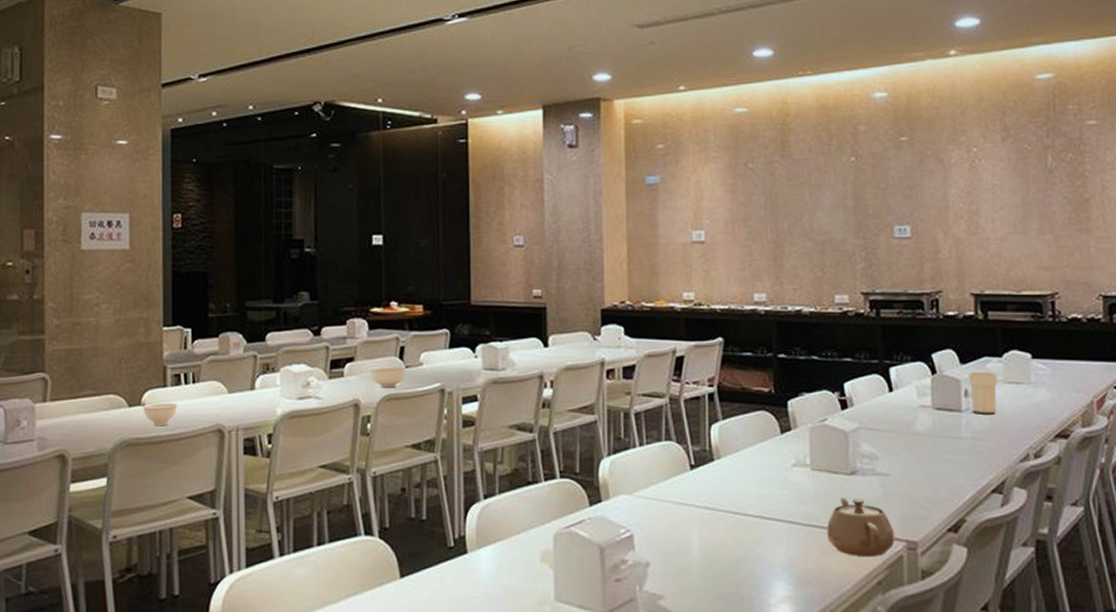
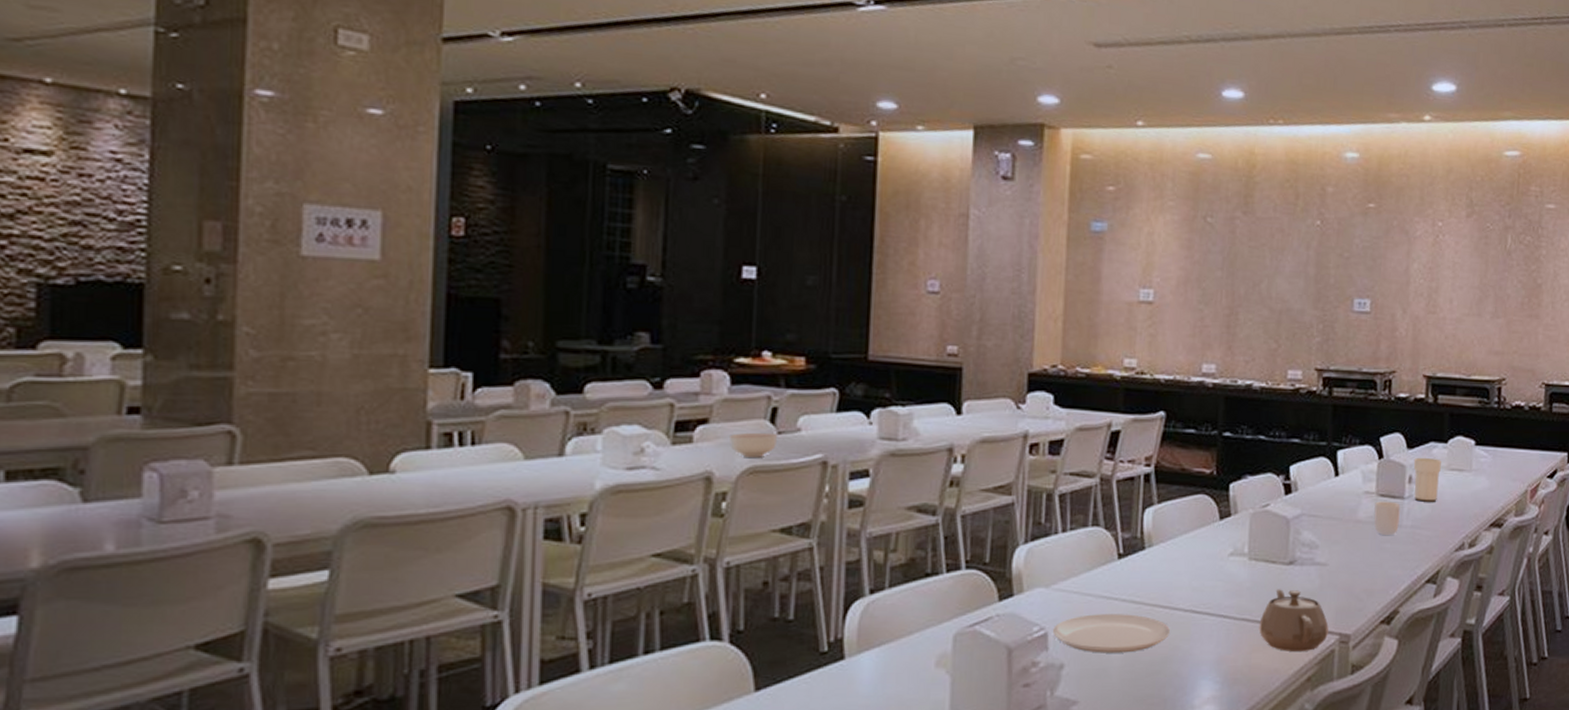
bowl: present [143,403,178,426] -> none [392,470,447,502]
plate: none [638,519,742,554] -> present [1053,614,1170,653]
cup: none [932,414,958,448] -> present [1374,501,1400,536]

